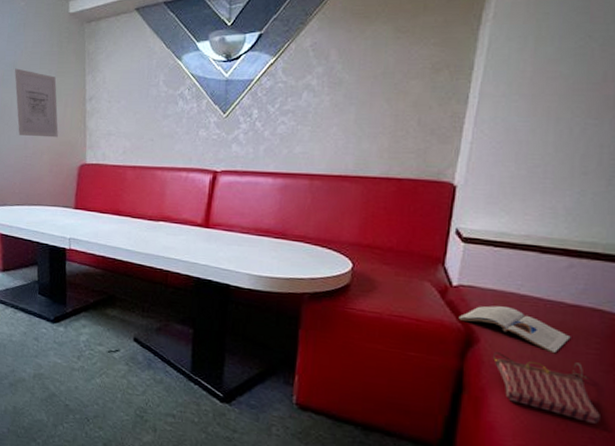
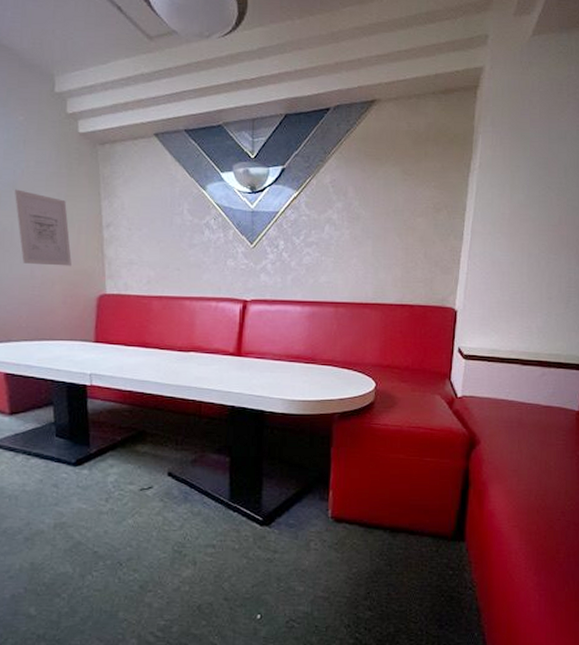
magazine: present [458,305,571,354] -> none [463,412,546,447]
handbag: present [492,352,600,424] -> none [490,451,568,500]

